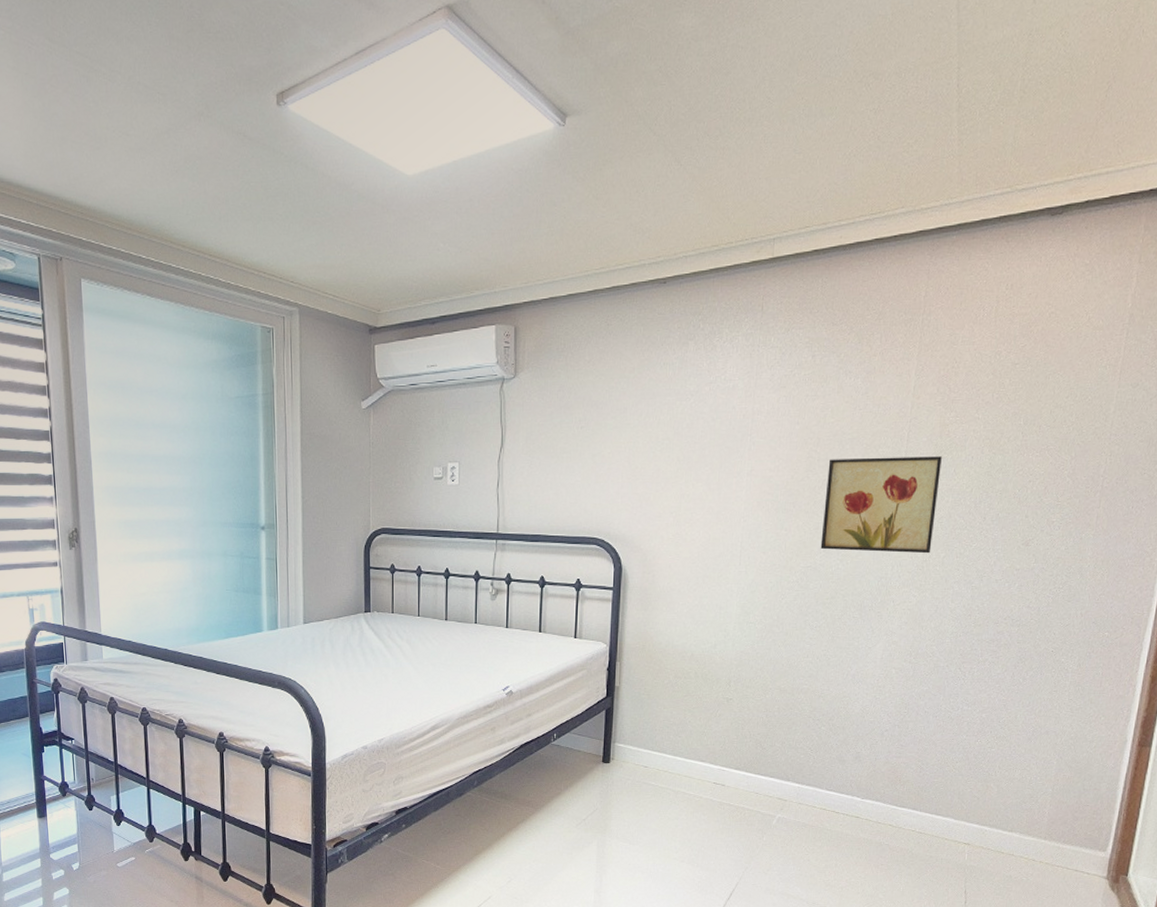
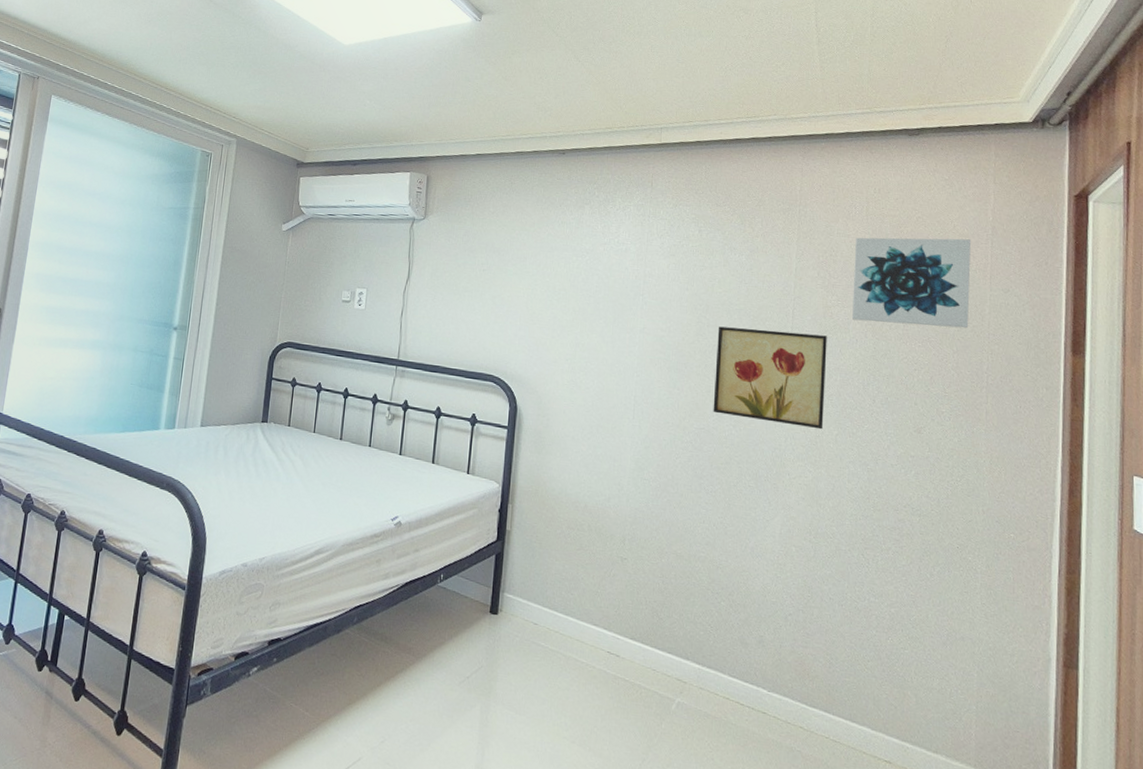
wall art: none [970,332,1106,436] -> present [853,237,972,329]

